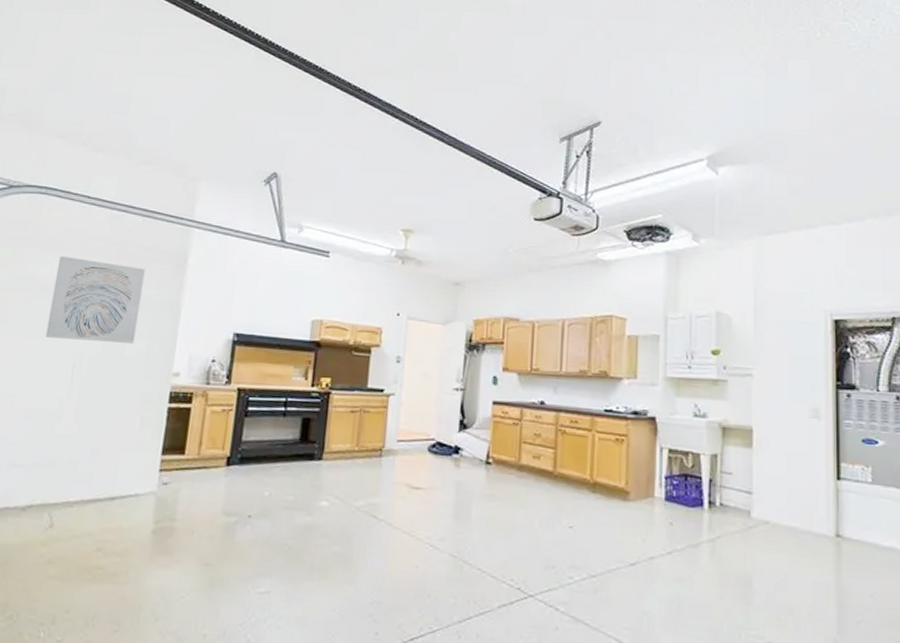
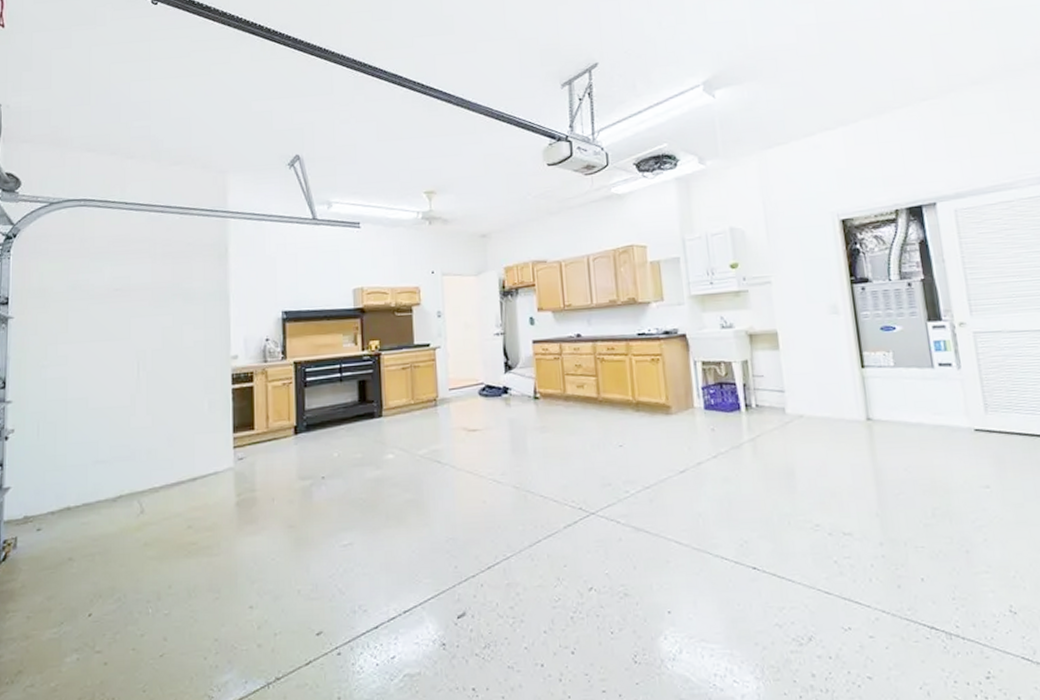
wall art: present [45,255,145,344] -> none [107,261,191,340]

